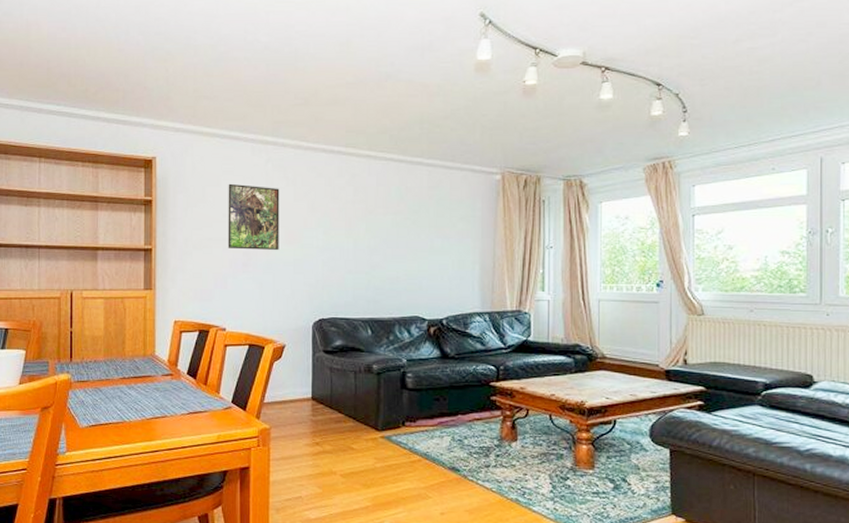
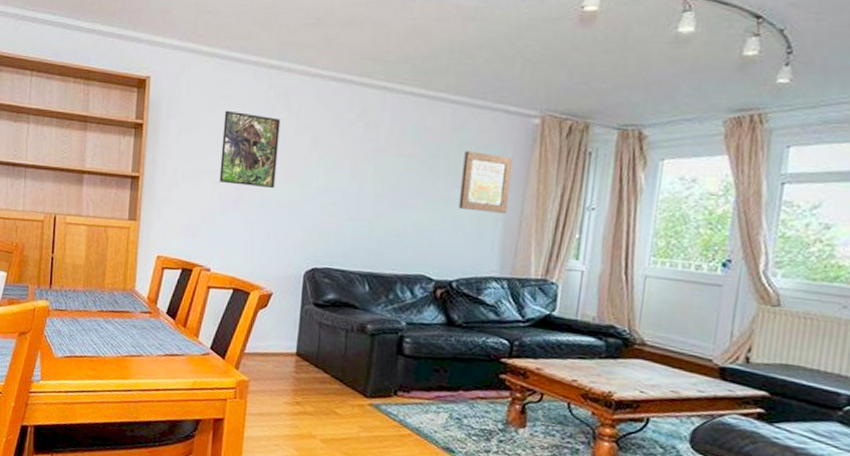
wall art: none [441,206,483,257] -> present [458,151,514,214]

